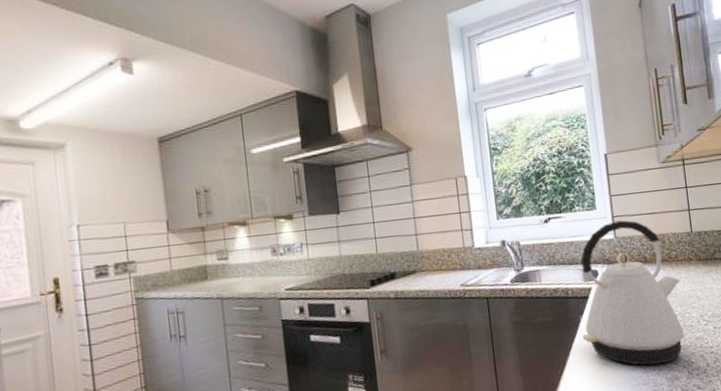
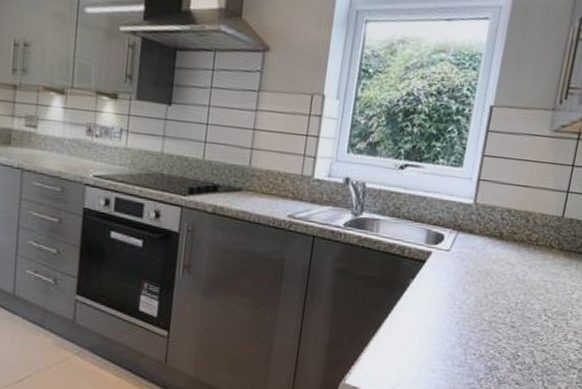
kettle: present [581,220,685,366] -> none [406,185,533,350]

